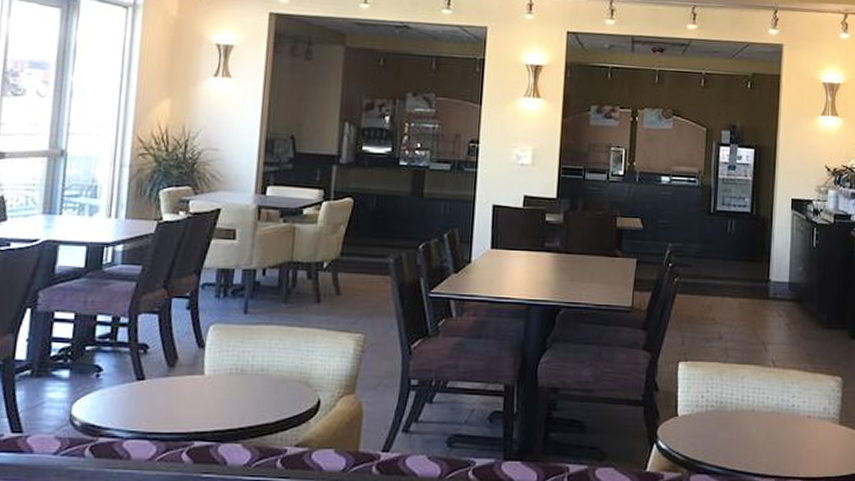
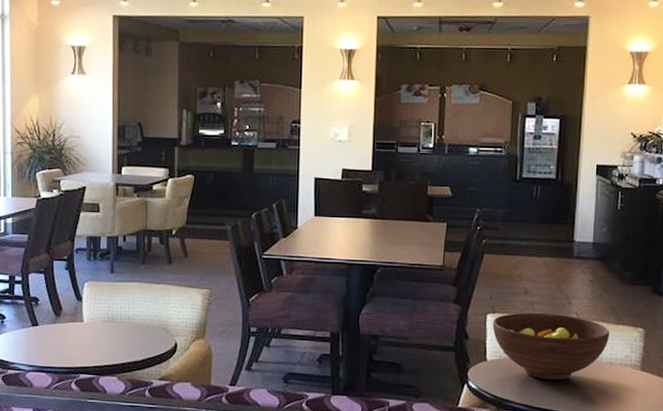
fruit bowl: none [684,360,808,438] -> present [492,312,610,381]

